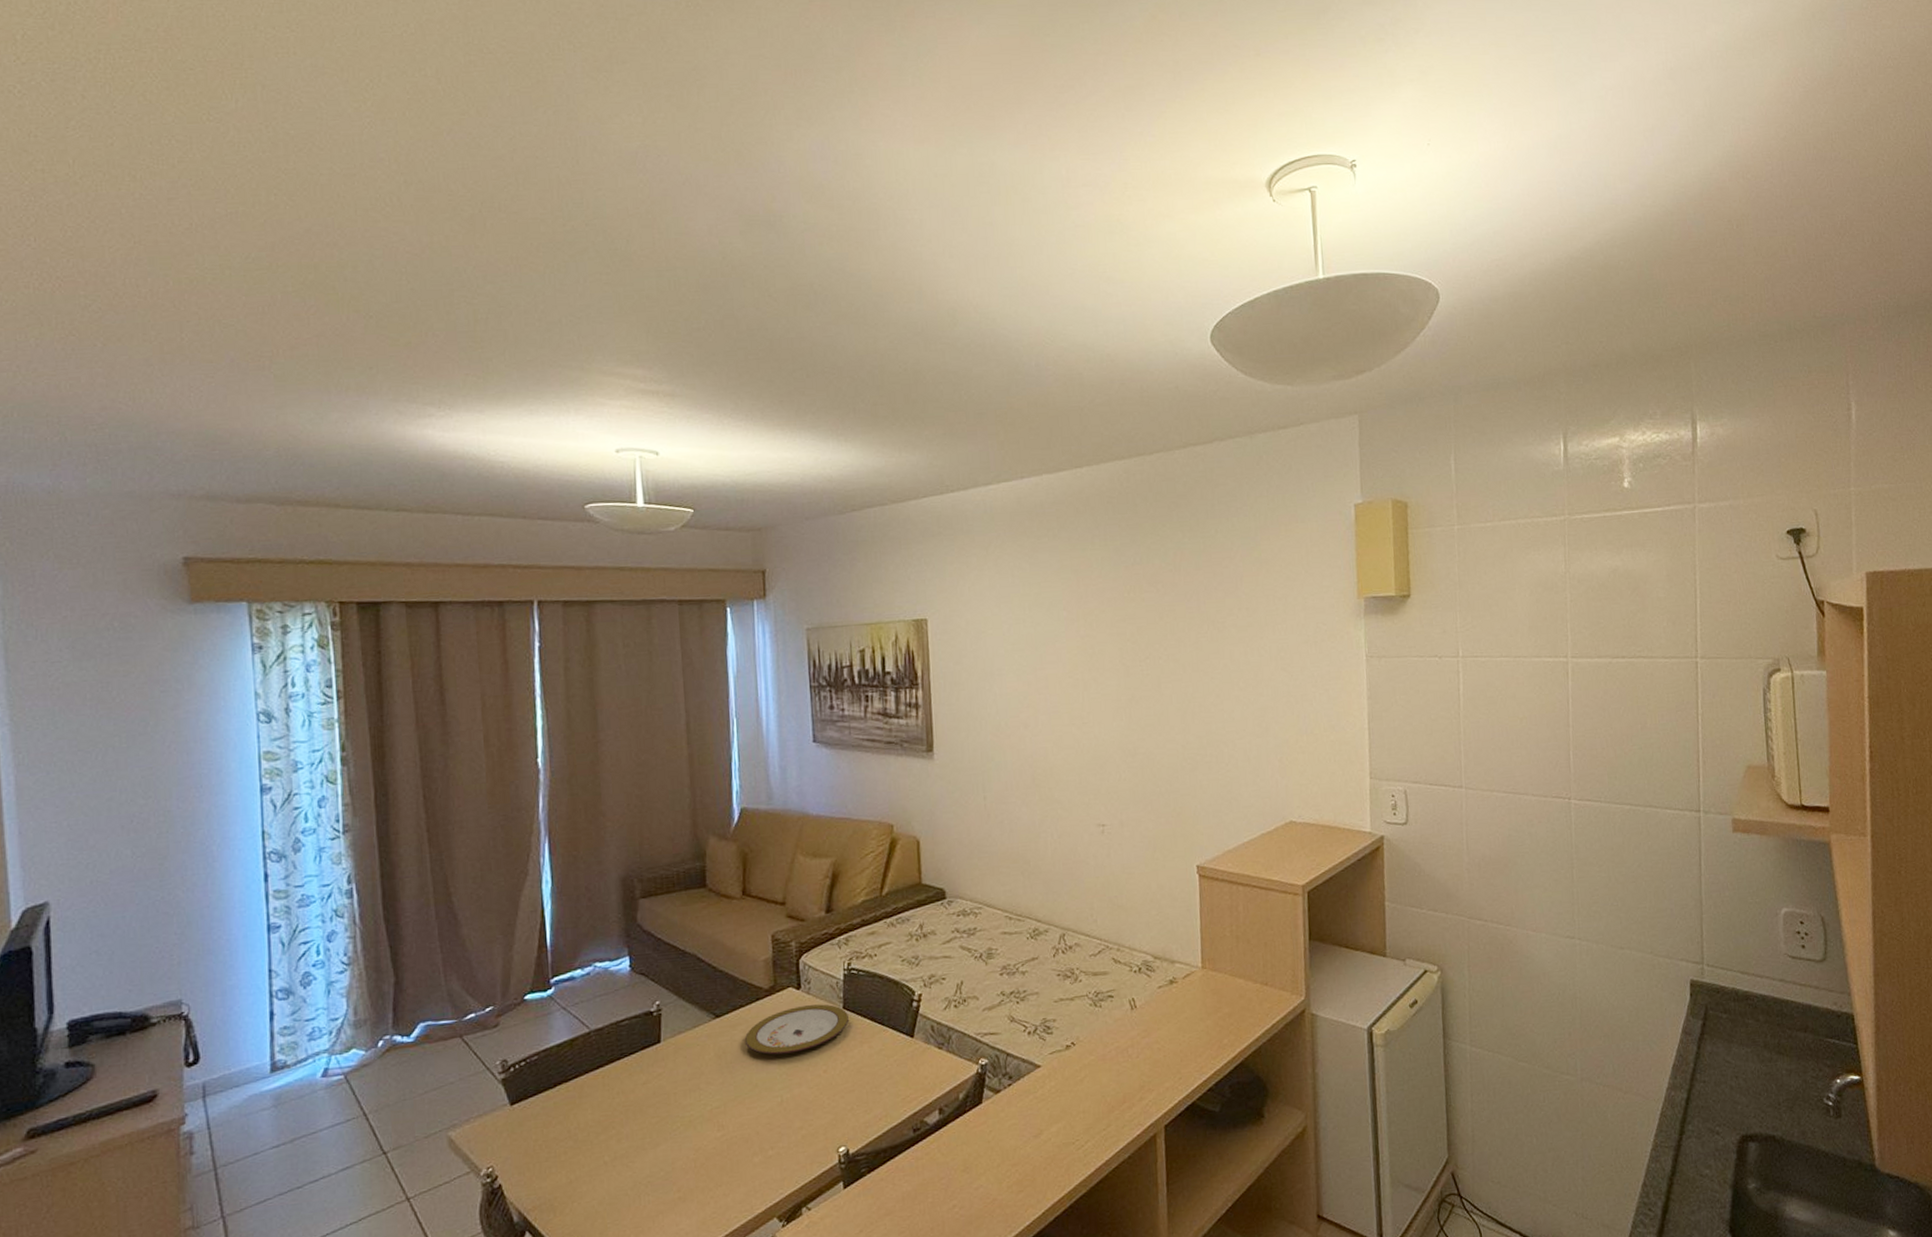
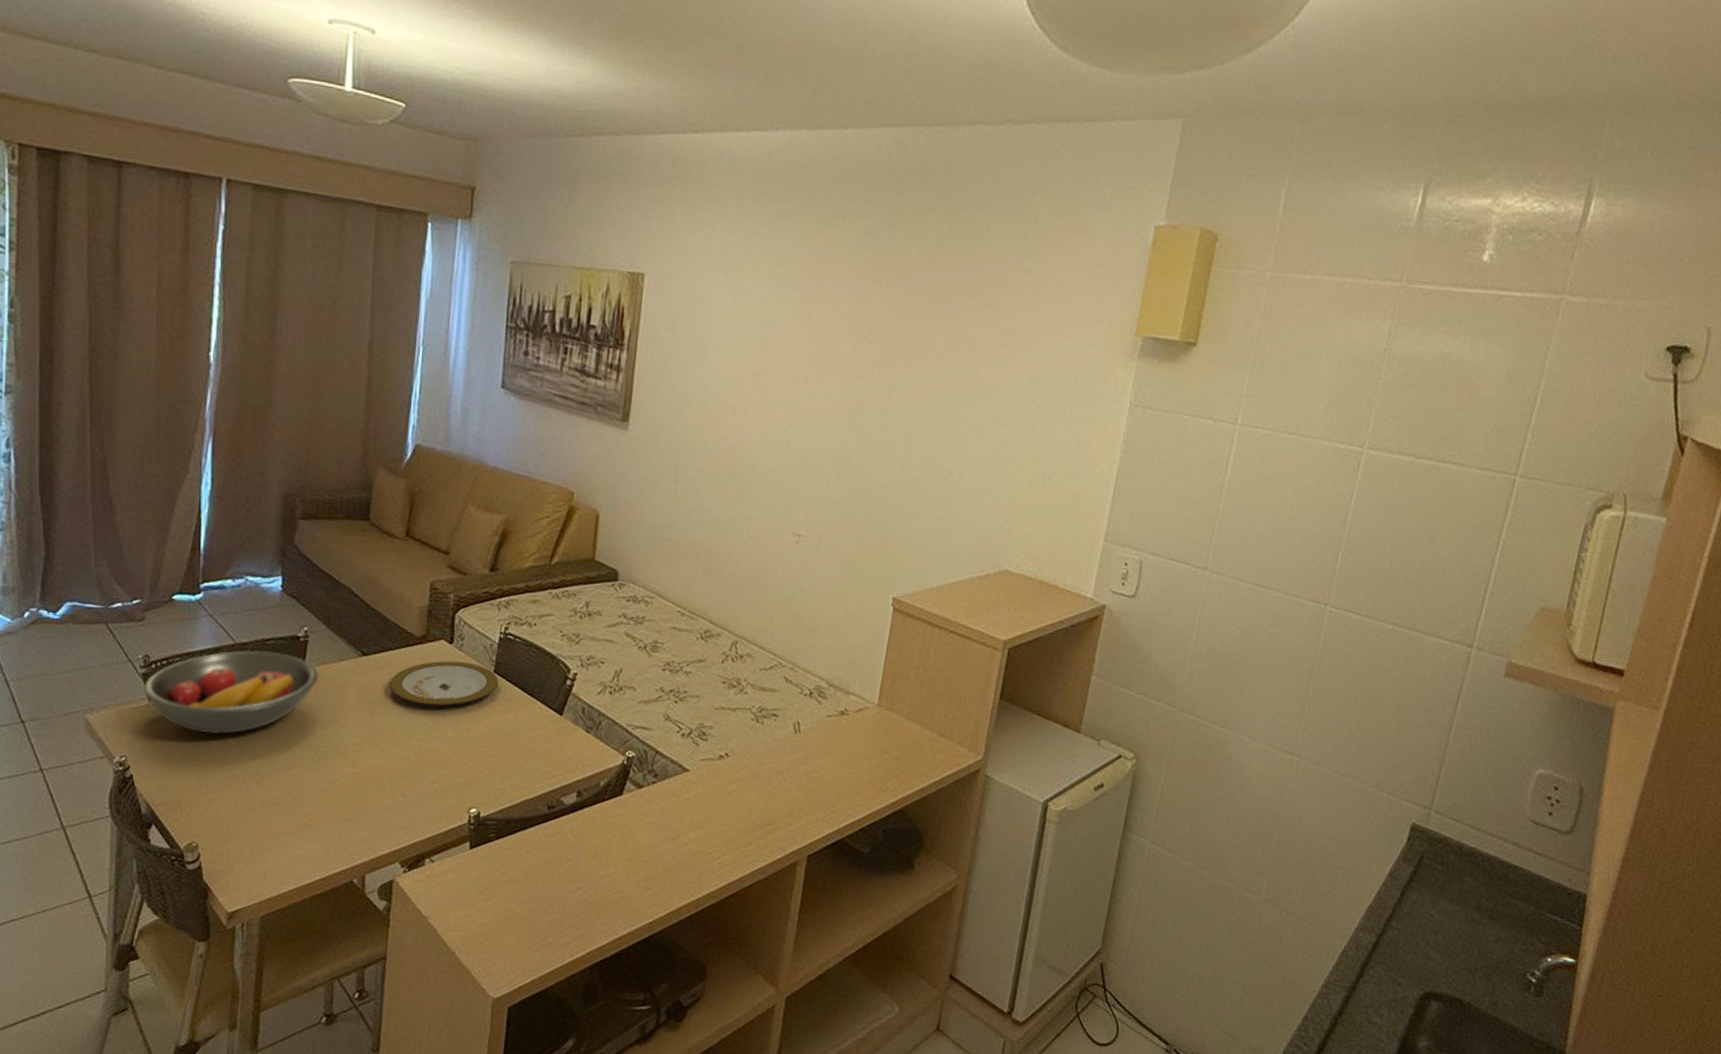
fruit bowl: none [503,1031,676,1127] -> present [143,650,319,735]

